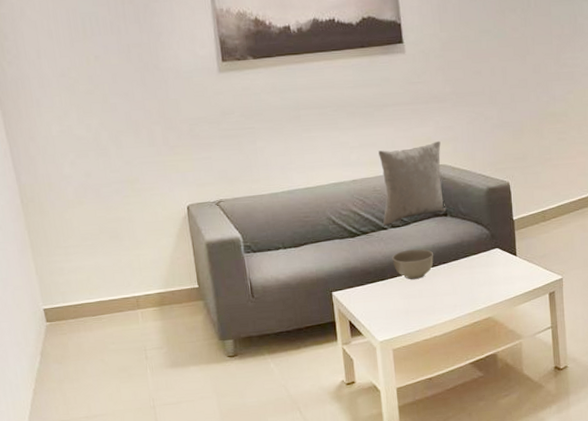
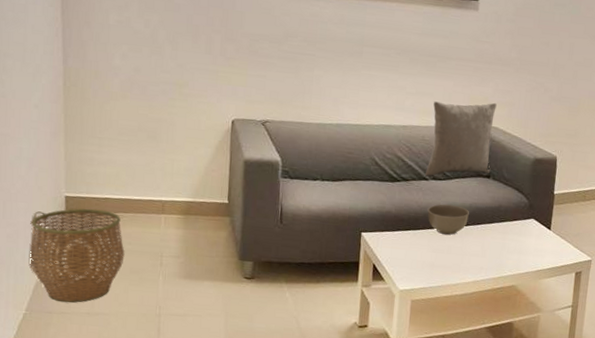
basket: none [17,315,111,411] -> present [29,208,125,303]

